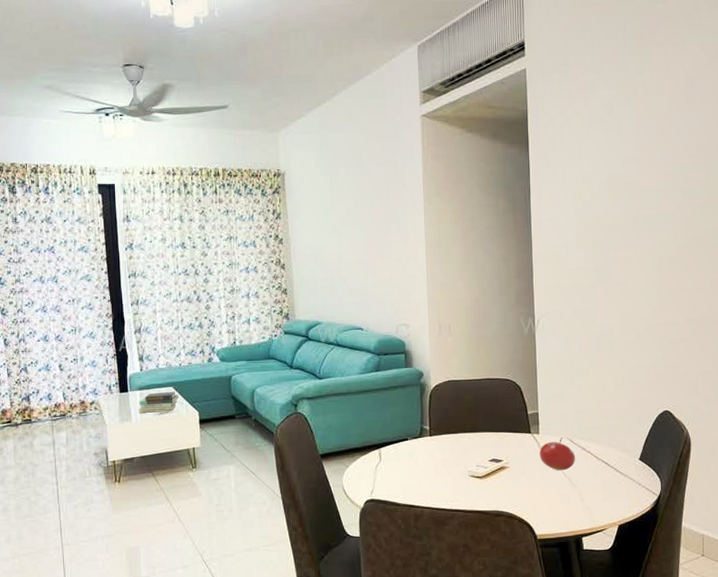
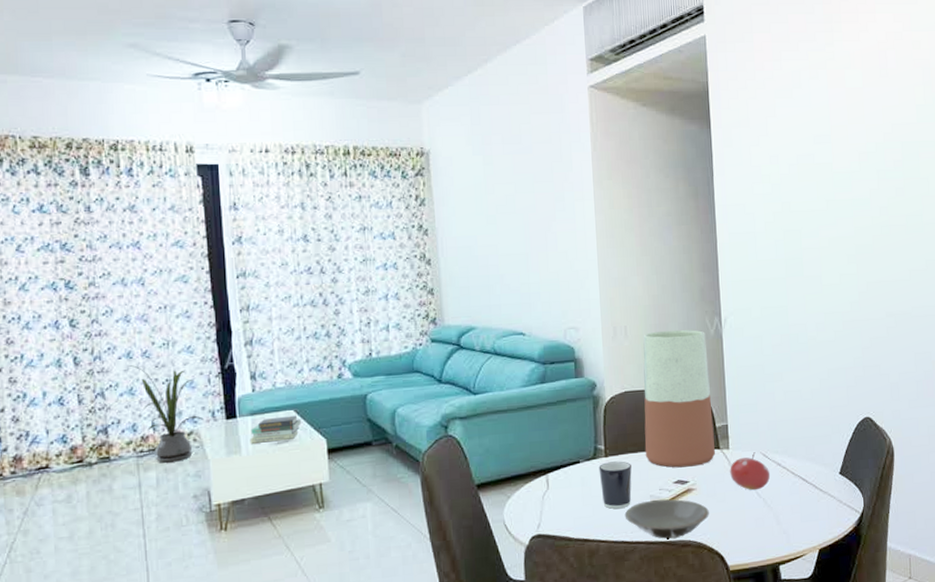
house plant: none [44,347,103,426] -> present [127,365,204,463]
mug: none [424,440,453,481] -> present [598,461,632,509]
bowl: none [446,475,520,509] -> present [624,499,709,539]
vase: none [464,328,526,448] -> present [643,329,715,468]

